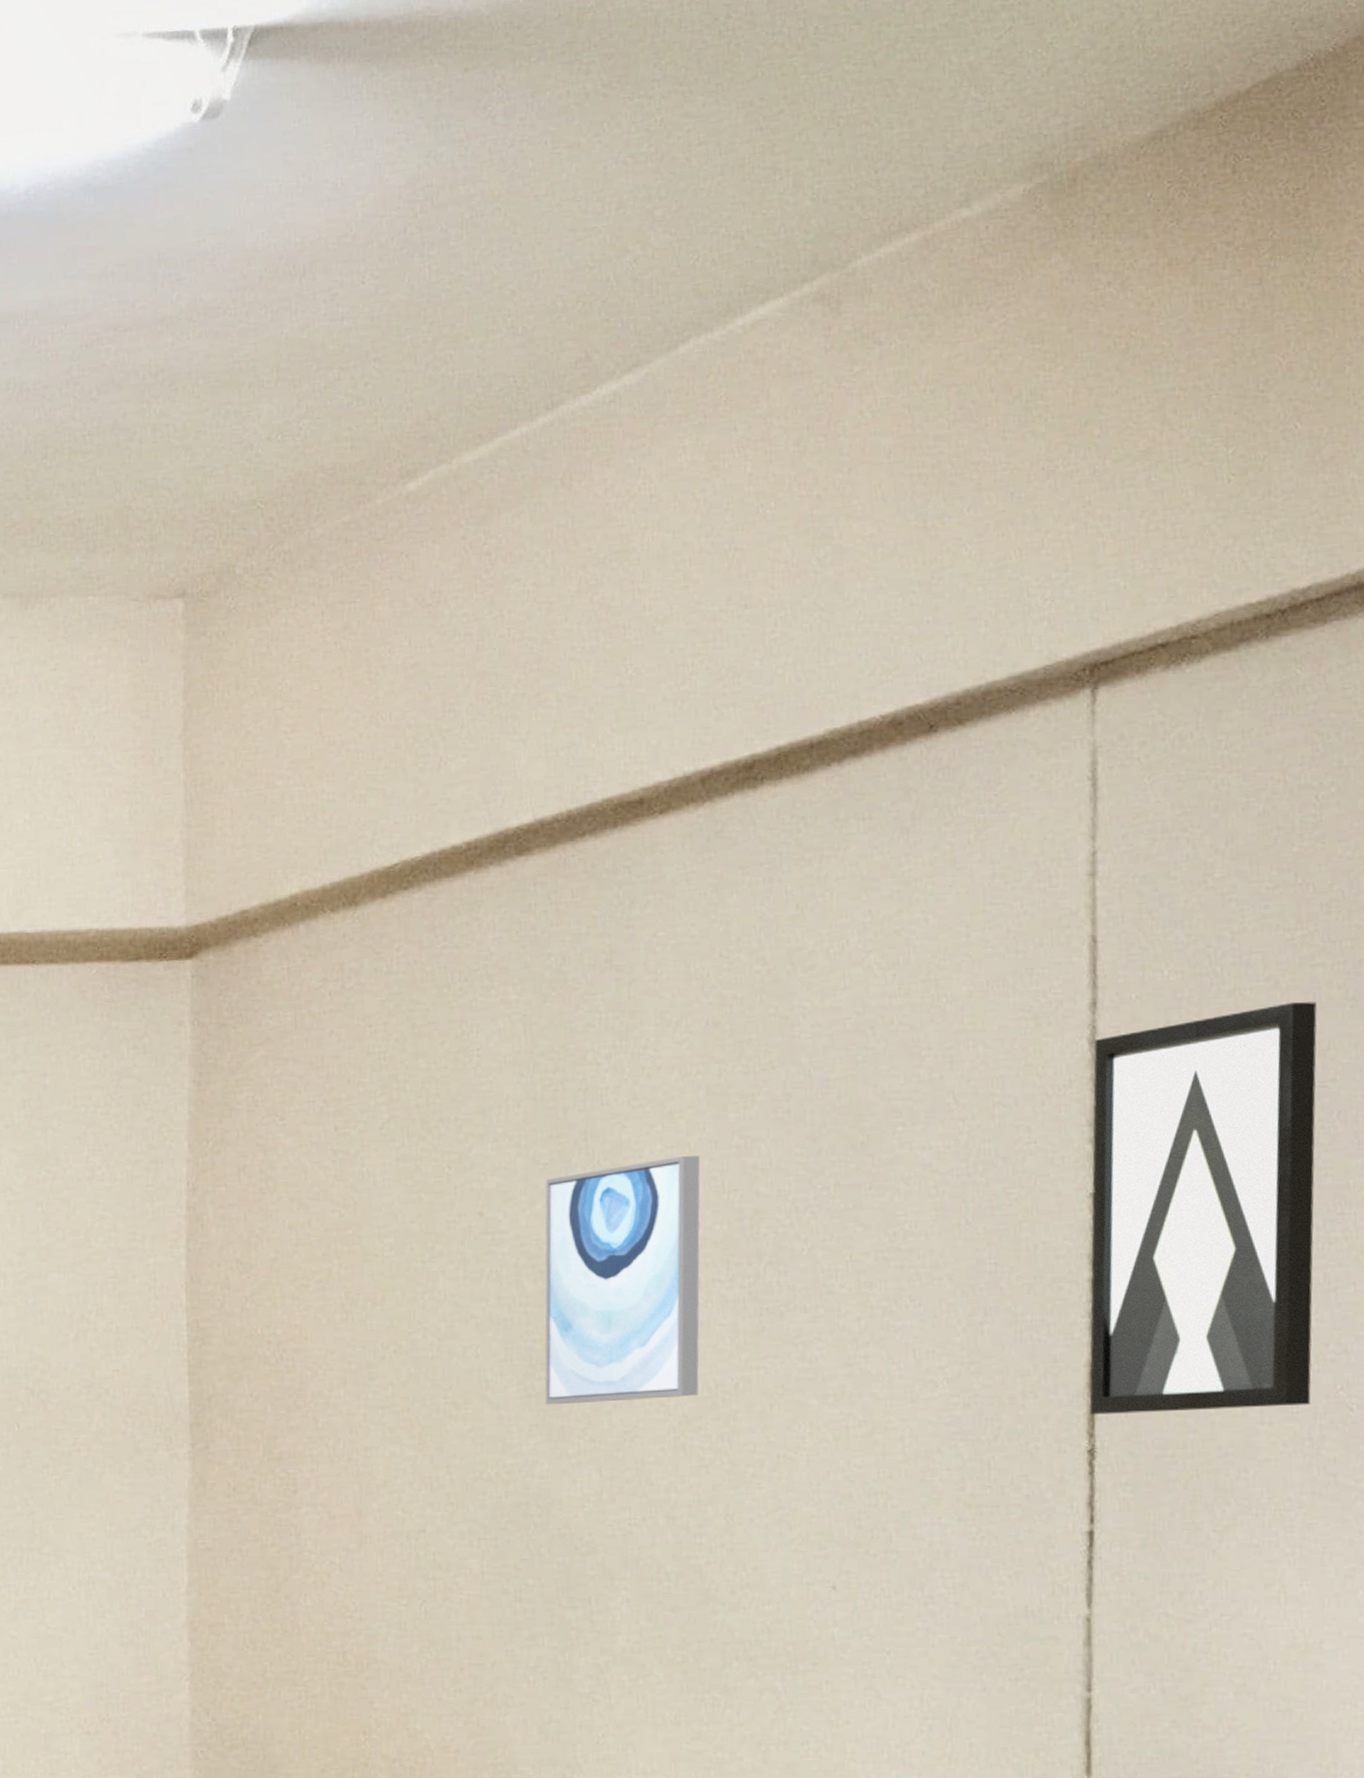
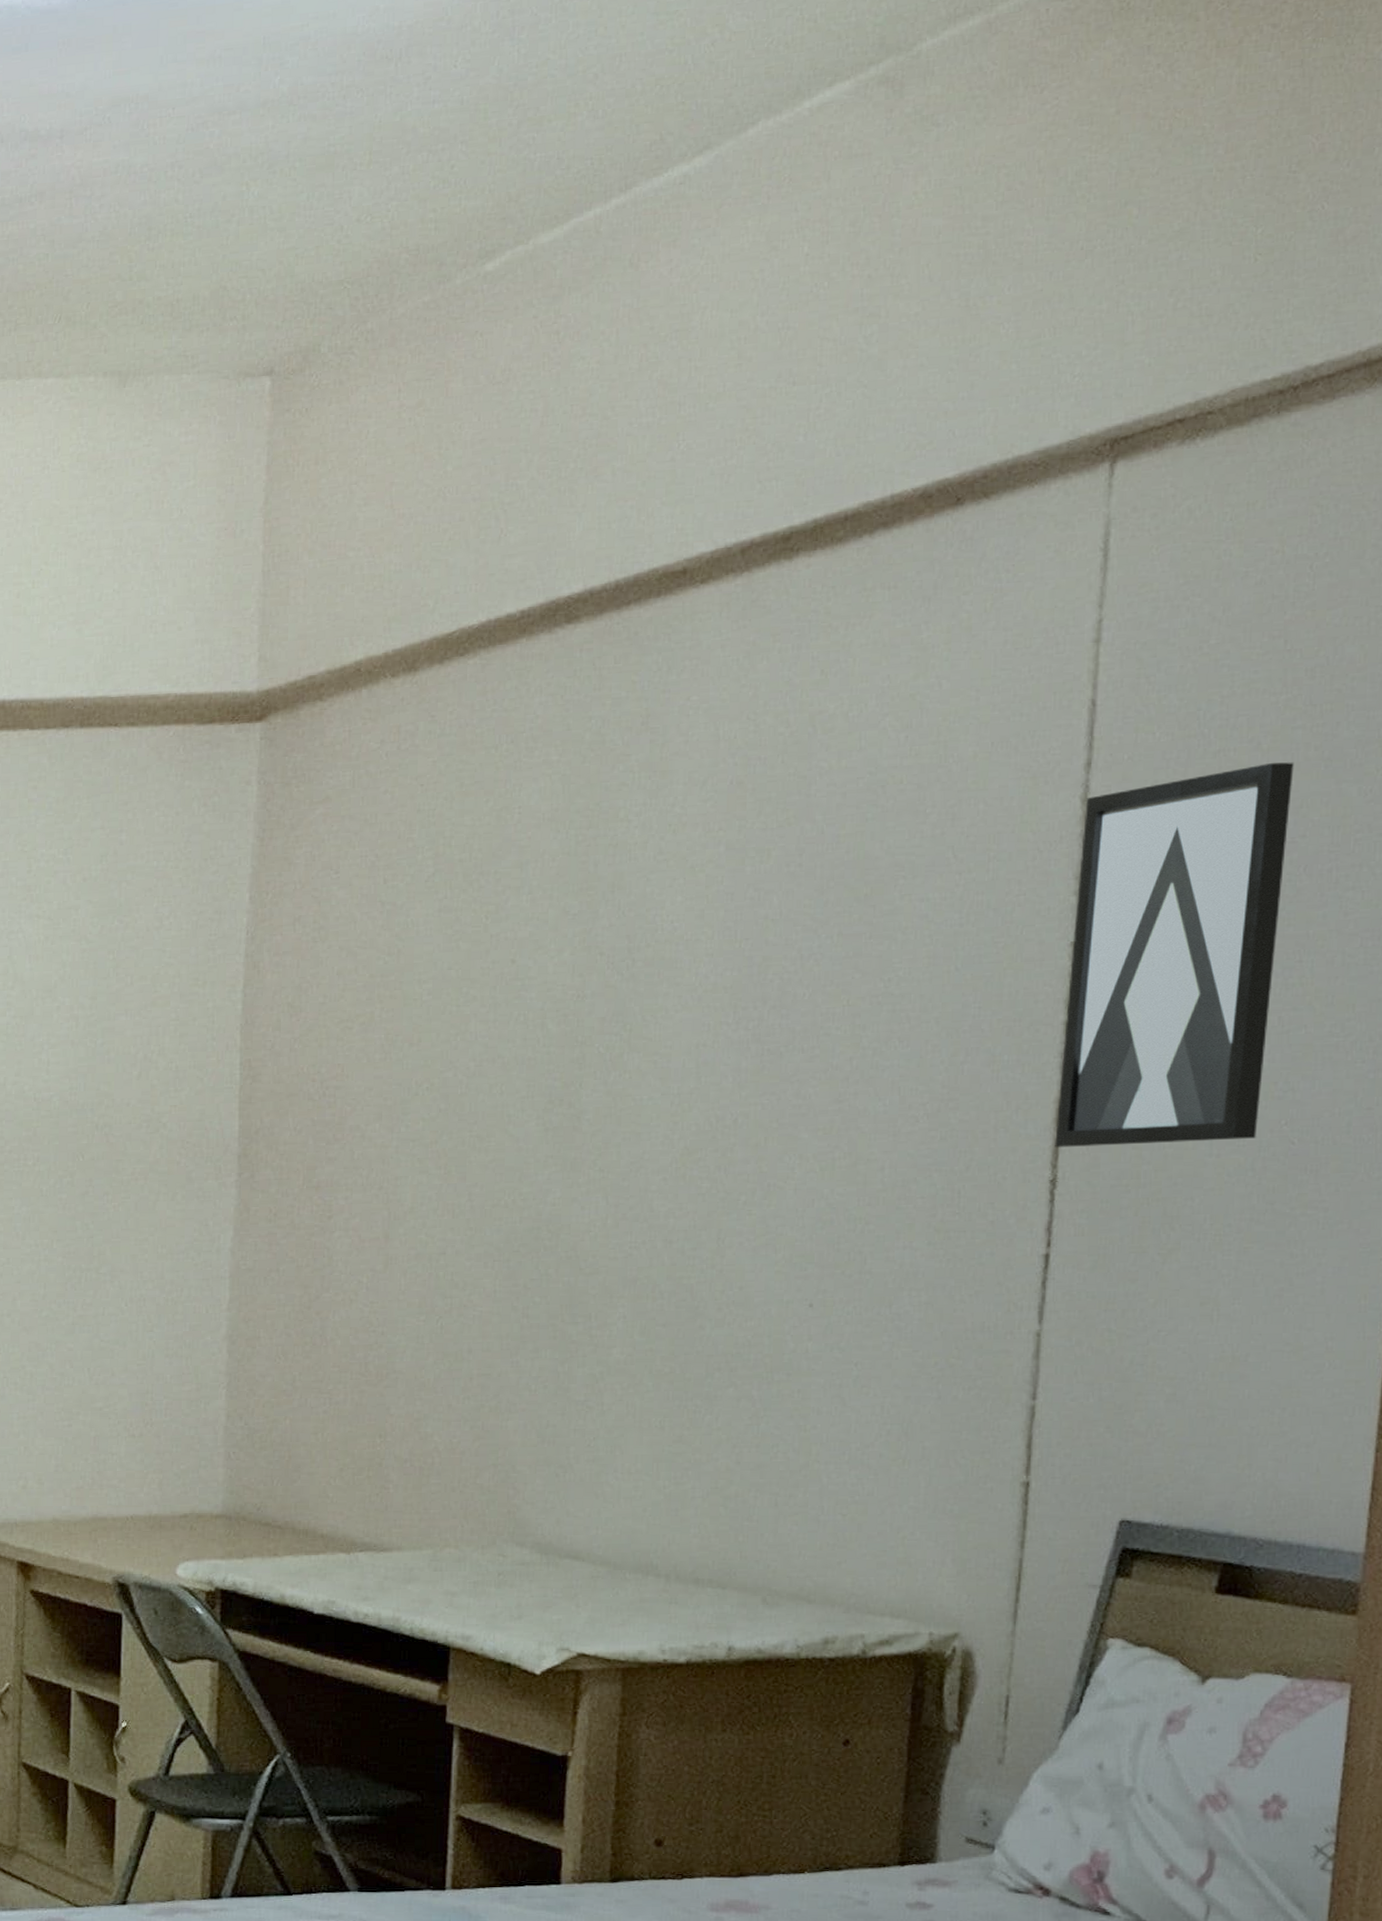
wall art: present [544,1155,700,1405] -> none [561,906,717,1138]

